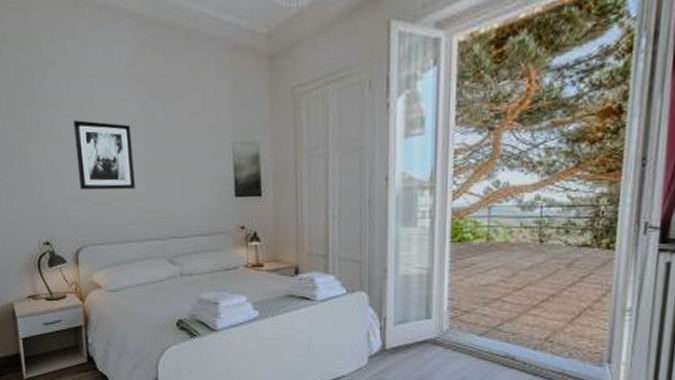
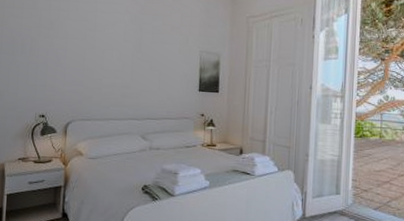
wall art: present [73,120,135,190] -> none [77,24,124,79]

